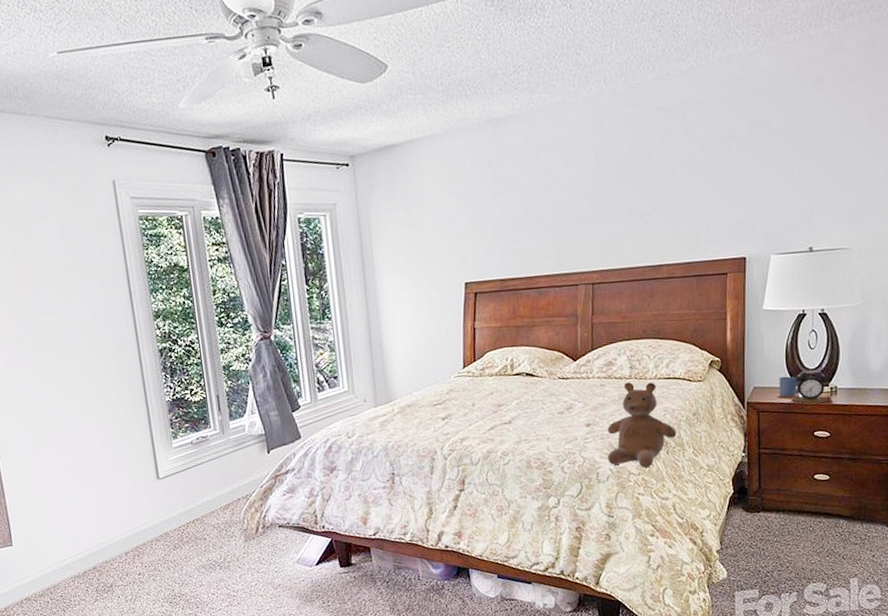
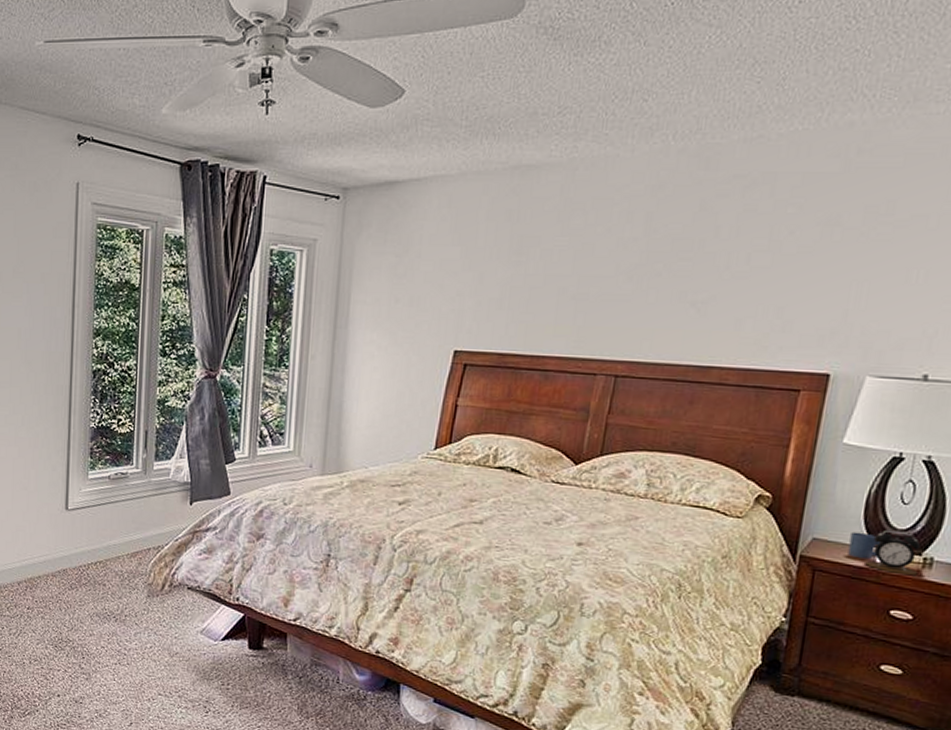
teddy bear: present [608,382,677,468] -> none [598,502,697,610]

